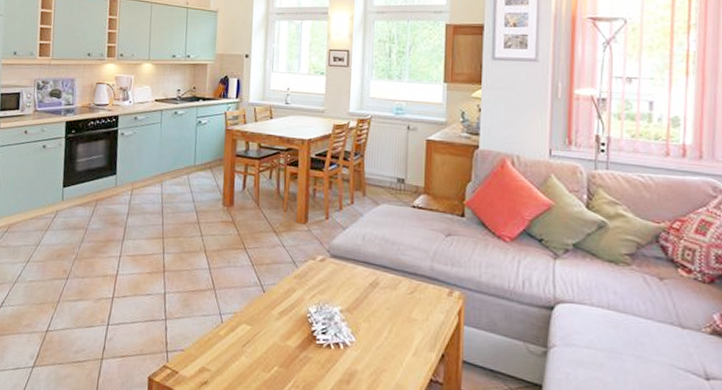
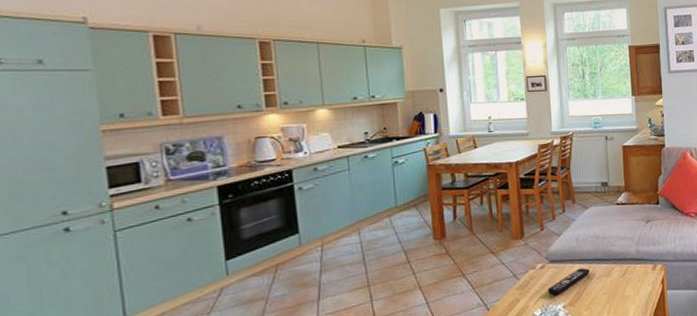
remote control: none [325,271,373,296] -> present [547,268,590,296]

